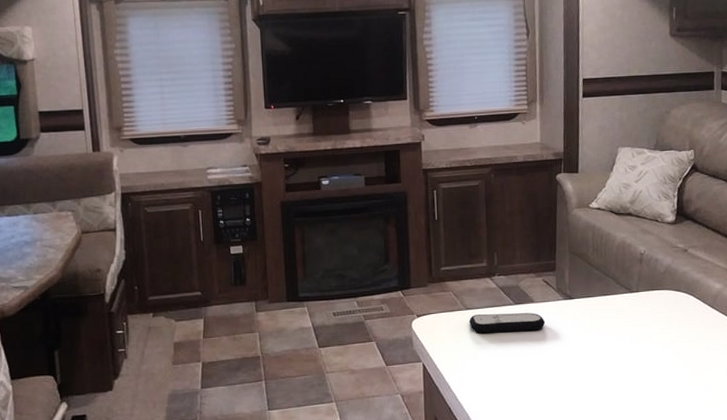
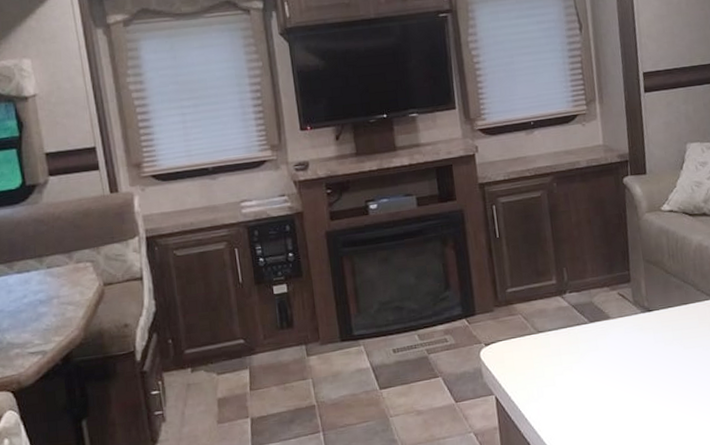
remote control: present [469,313,546,333] -> none [542,330,625,358]

